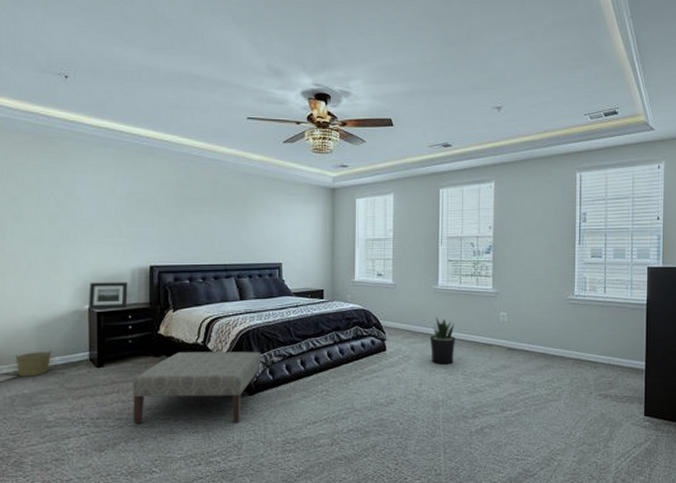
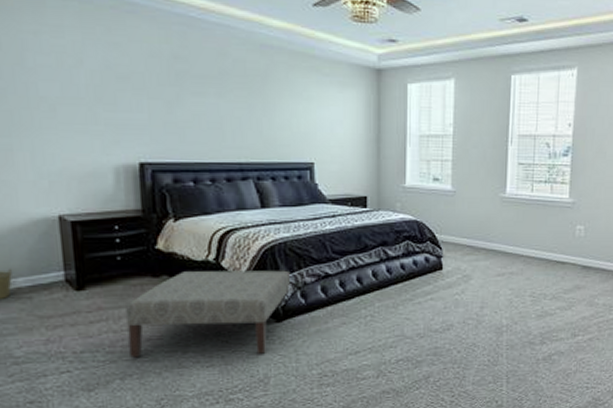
picture frame: present [89,282,128,309] -> none [57,182,112,218]
planter: present [429,316,455,364] -> none [494,229,524,285]

